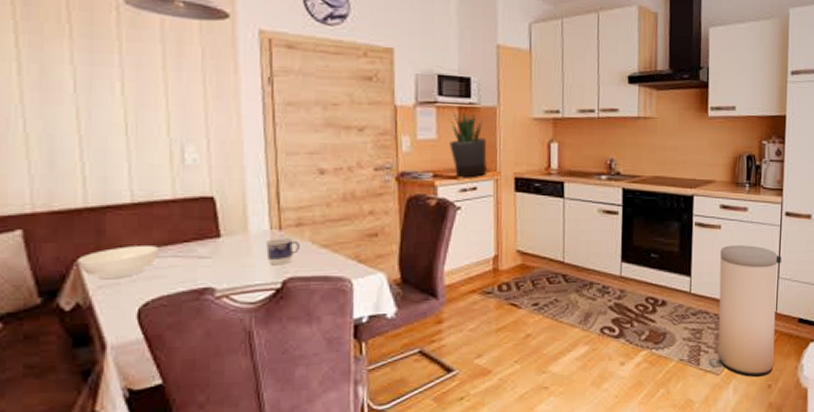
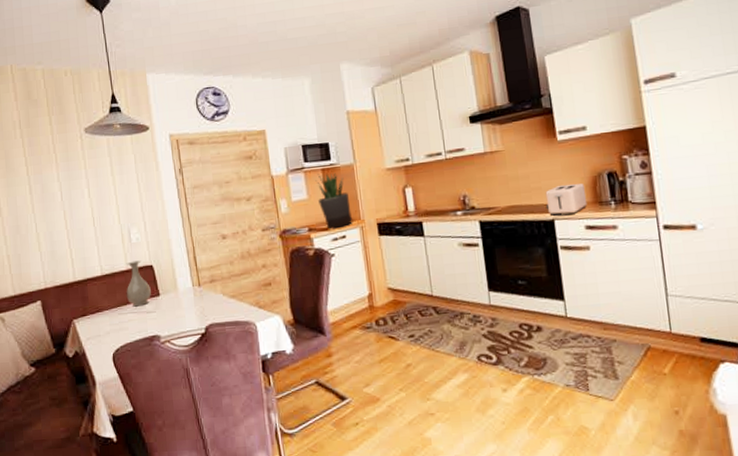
bowl: present [78,246,158,280] -> none [74,306,122,333]
vase: none [168,189,208,249] -> present [126,260,151,307]
cup: present [265,237,300,266] -> none [190,291,215,315]
toaster: none [688,161,726,193] -> present [545,183,588,216]
pedal bin: present [708,245,781,377] -> none [593,263,678,403]

